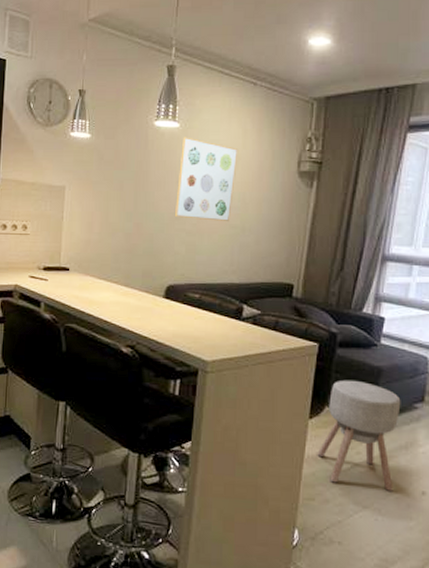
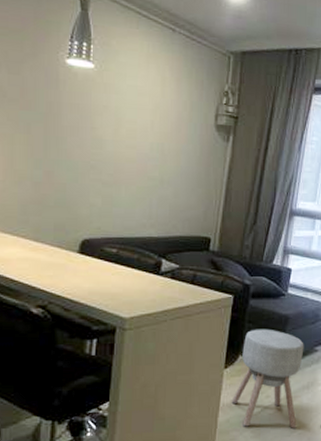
wall art: present [175,137,239,221] -> none [90,79,157,172]

